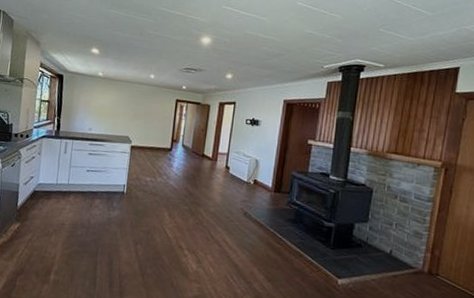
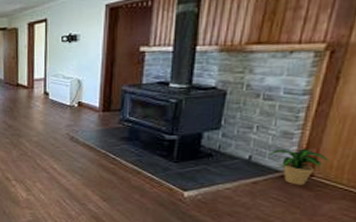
potted plant: none [404,247,450,283] -> present [268,148,330,186]

